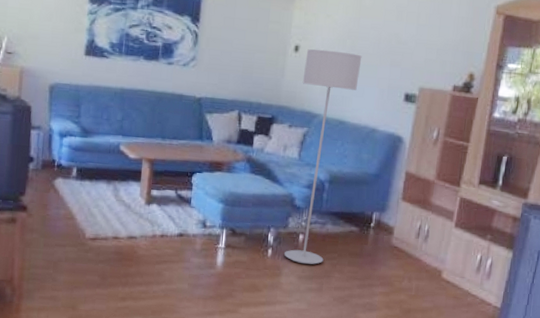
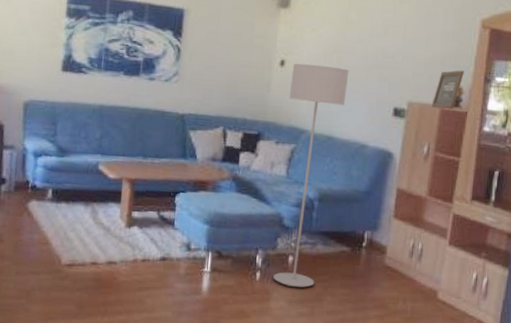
picture frame: none [442,56,477,95] -> present [431,70,464,109]

